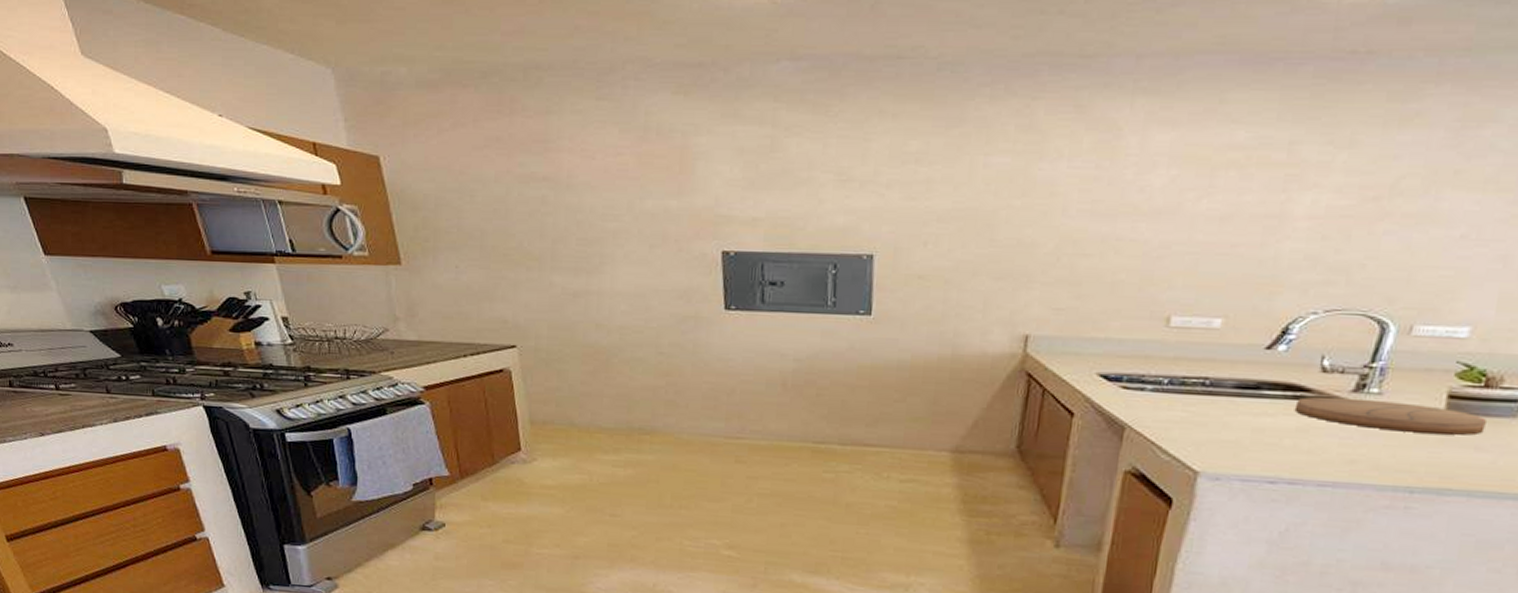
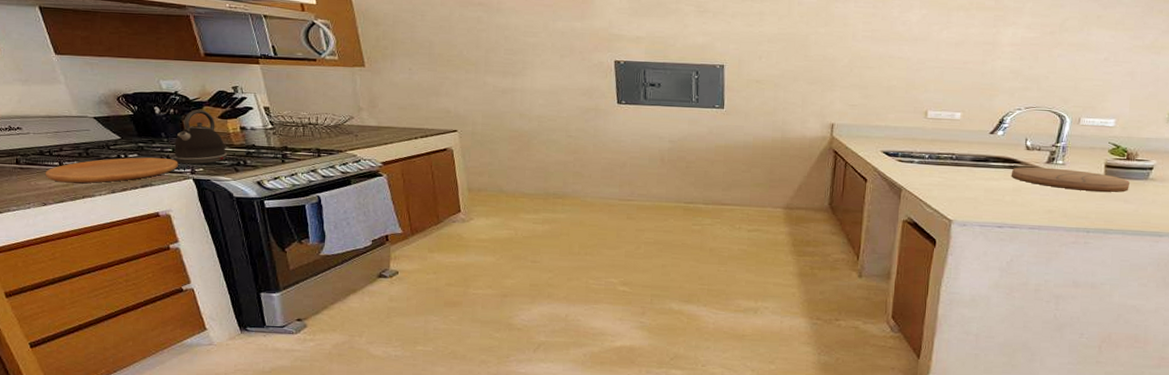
cutting board: none [40,379,186,410] -> present [45,157,178,184]
kettle: none [181,320,241,388] -> present [174,109,227,165]

